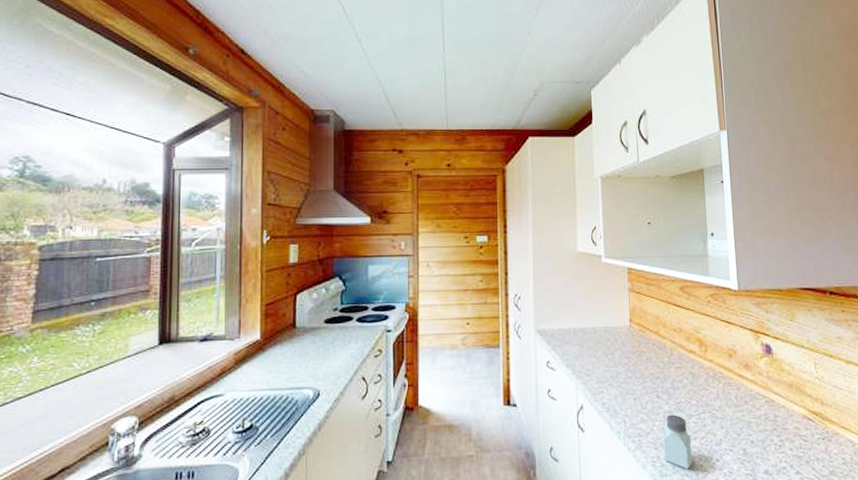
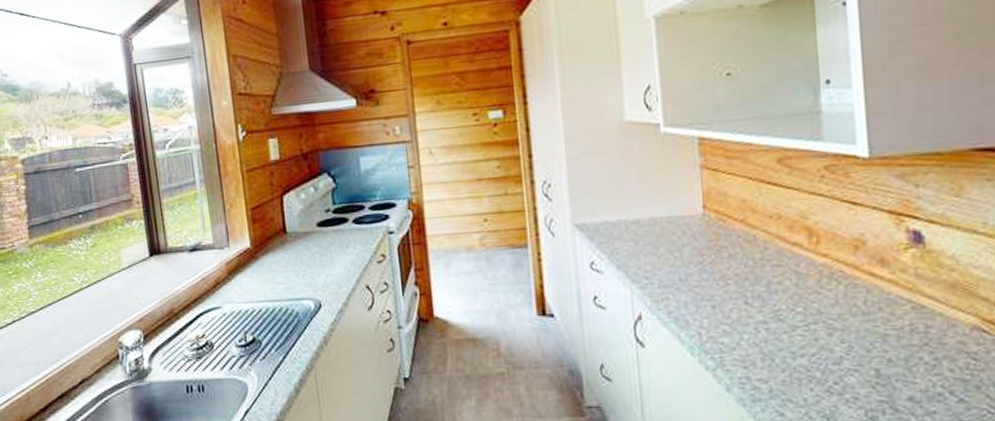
saltshaker: present [664,414,692,470] -> none [756,325,797,394]

